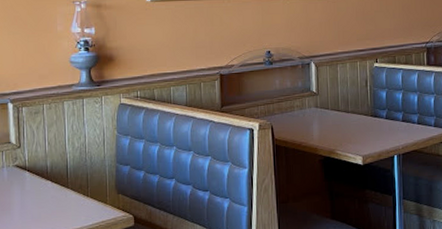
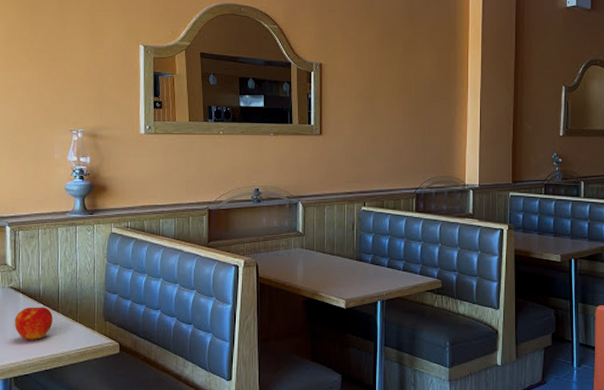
apple: none [21,183,62,220] -> present [14,307,53,341]

